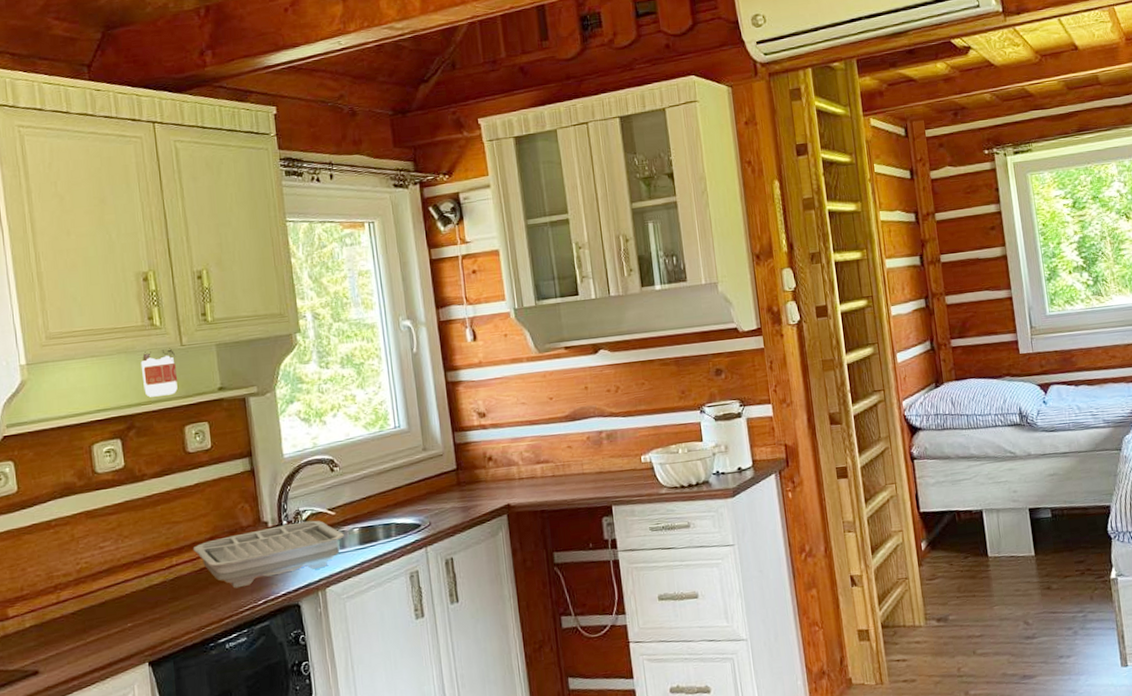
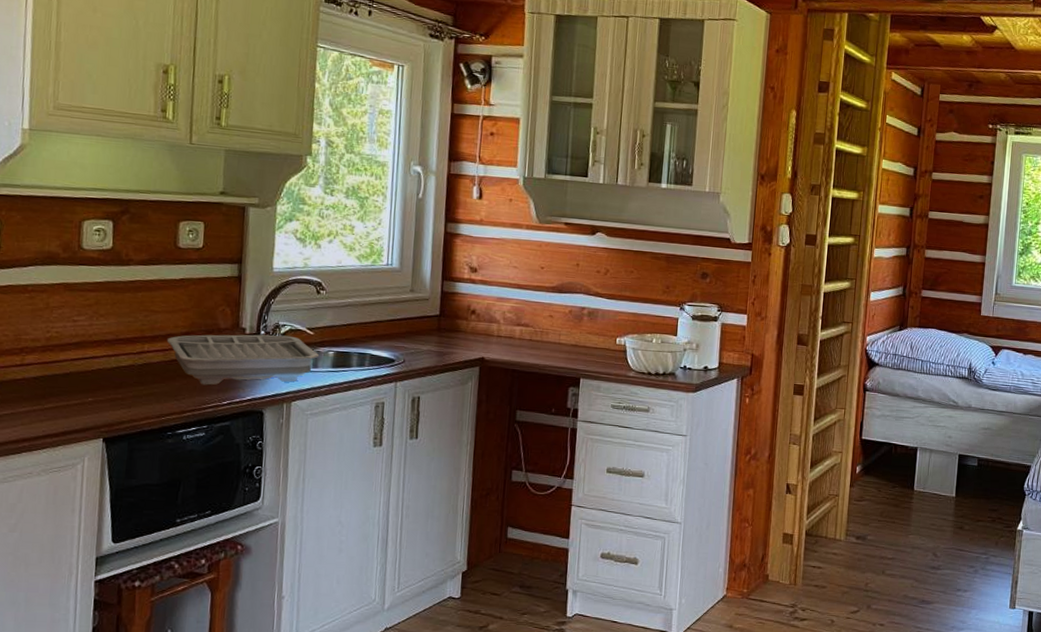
jar: present [140,348,178,397] -> none [145,142,183,189]

